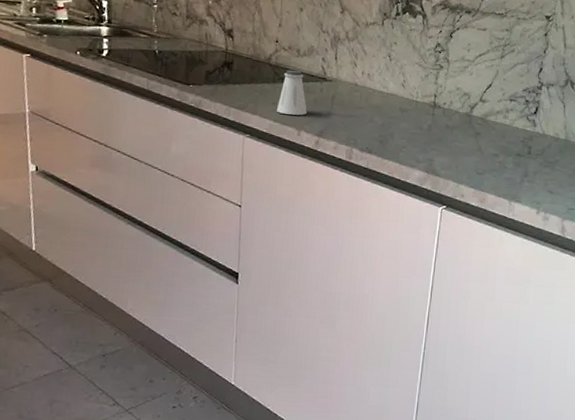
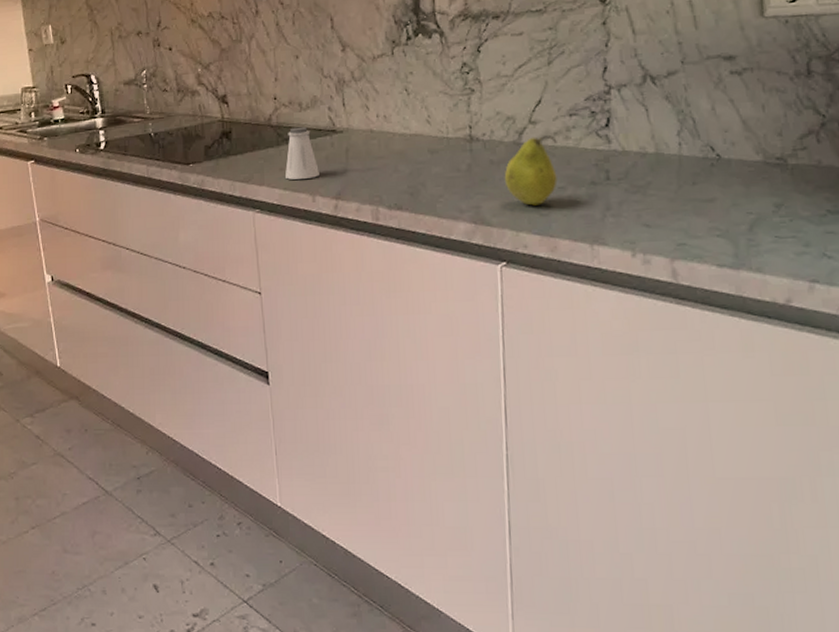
fruit: none [454,112,498,166] -> present [504,135,558,206]

